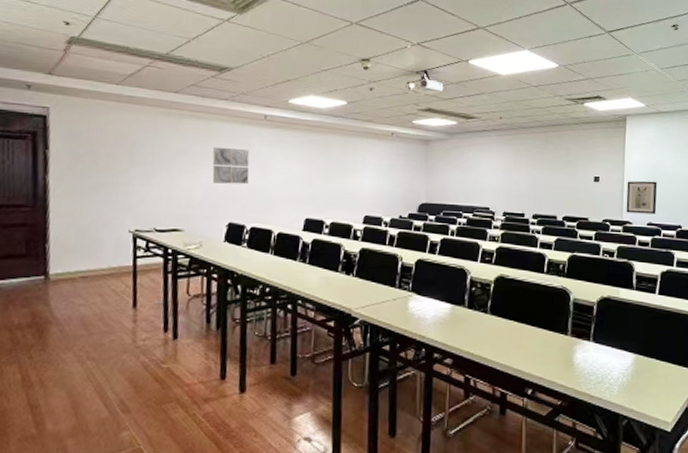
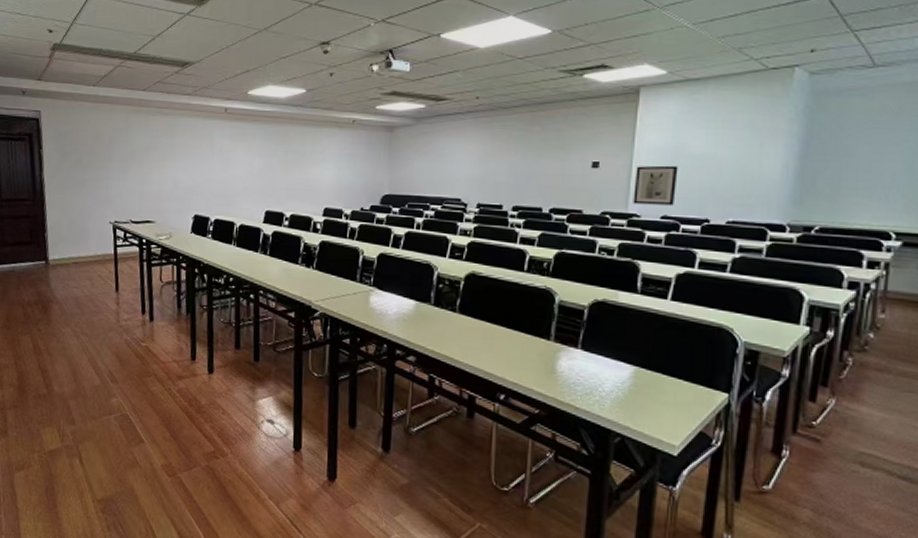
wall art: present [212,146,250,185] -> none [178,141,212,178]

